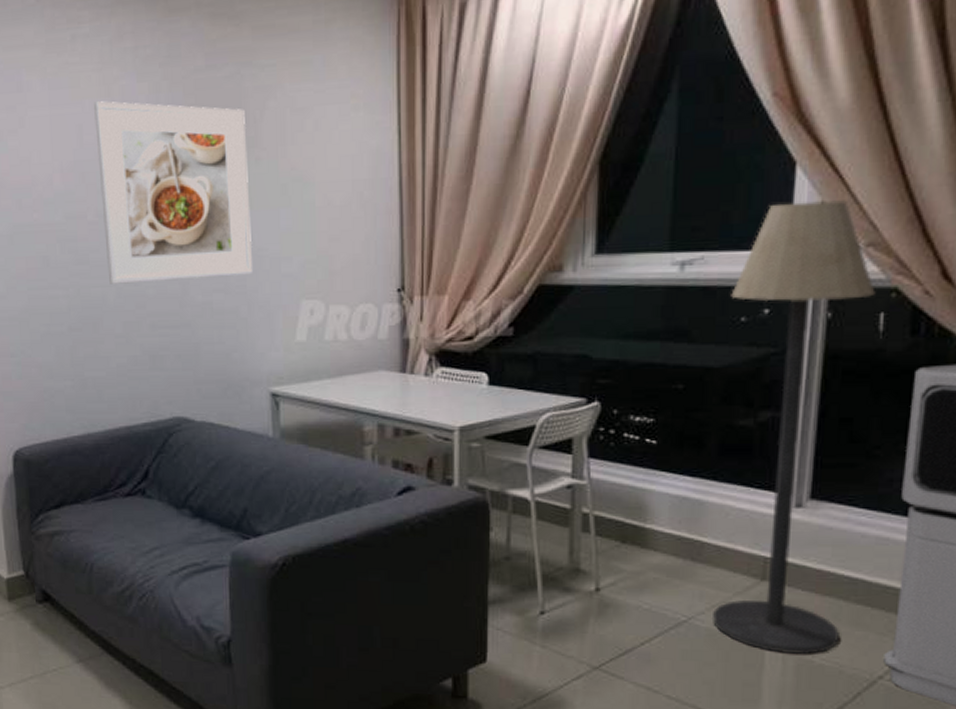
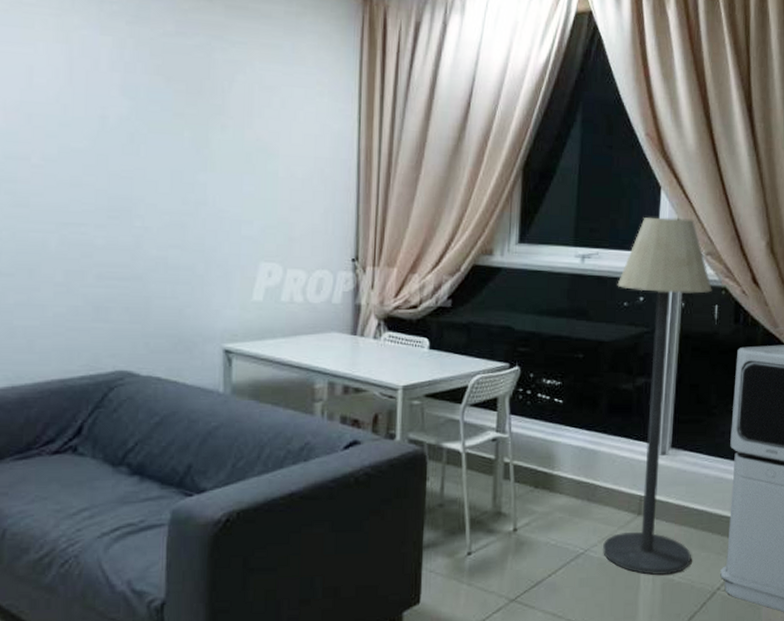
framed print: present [94,101,254,284] -> none [48,46,214,234]

